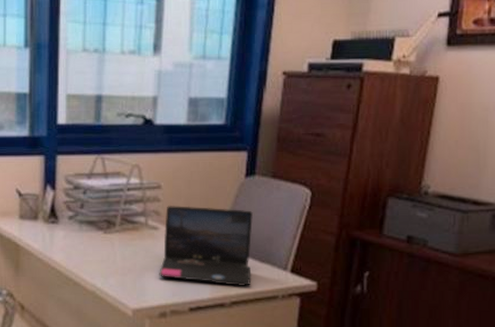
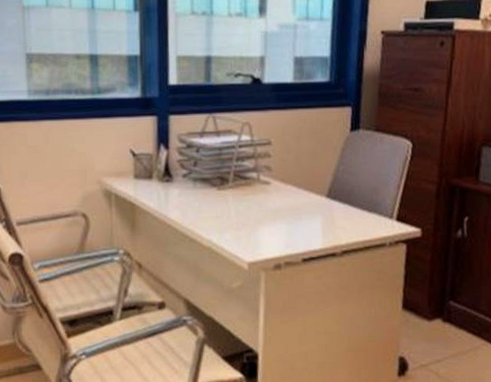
laptop: present [159,206,253,286] -> none [272,160,359,236]

